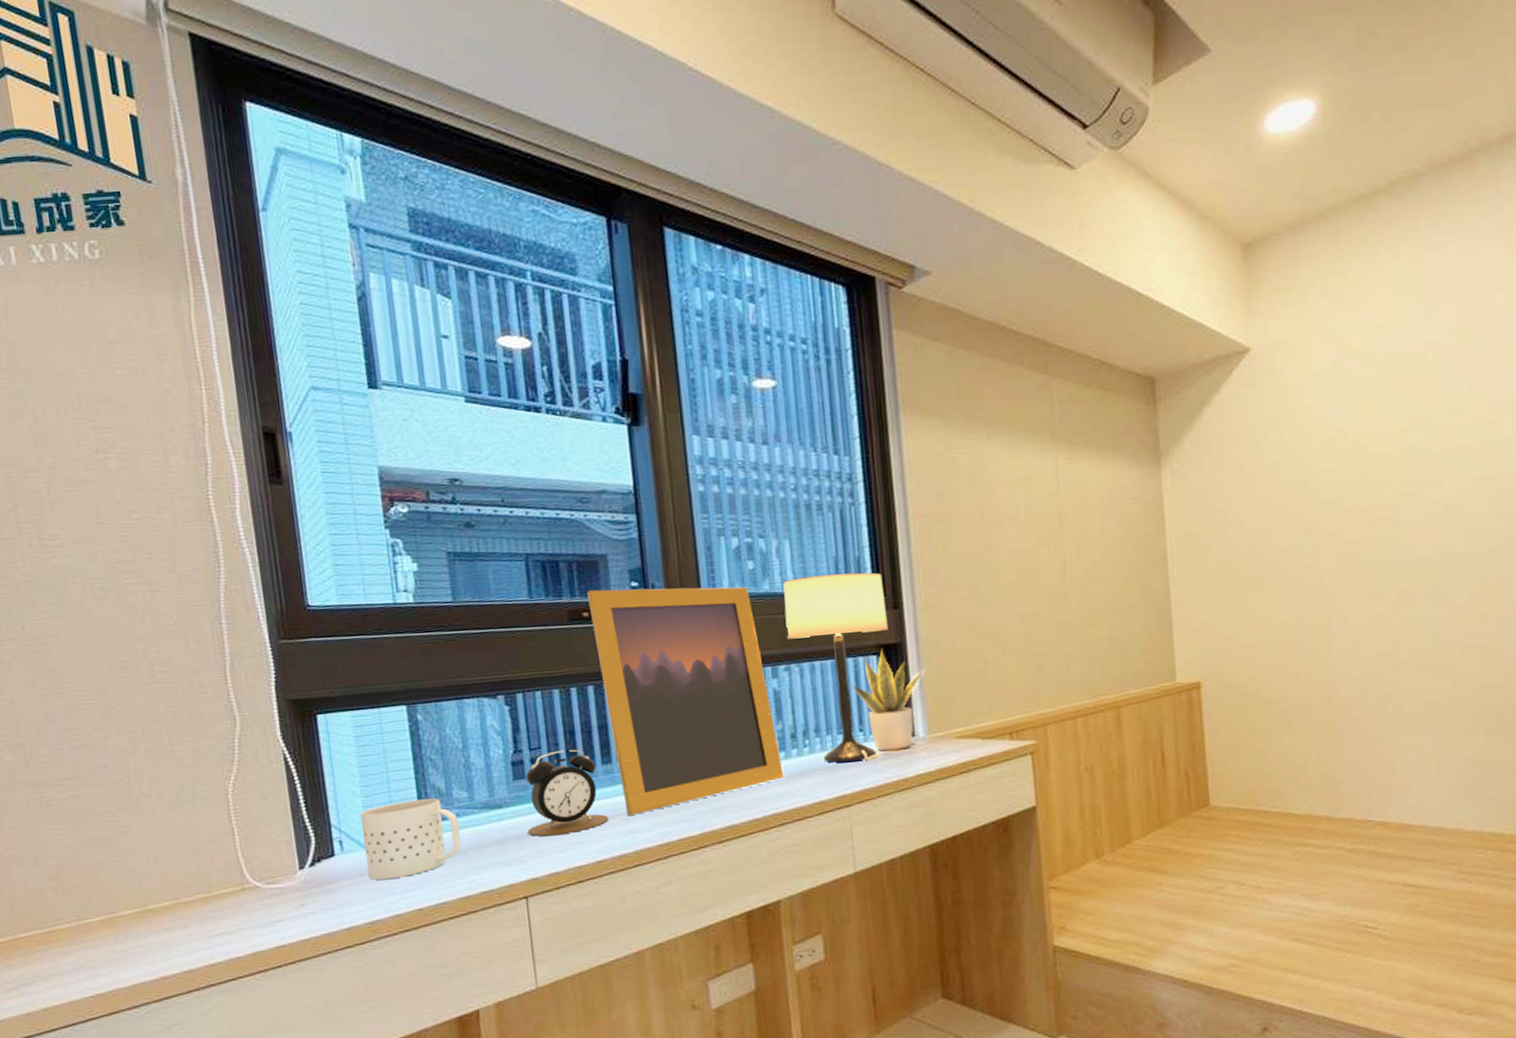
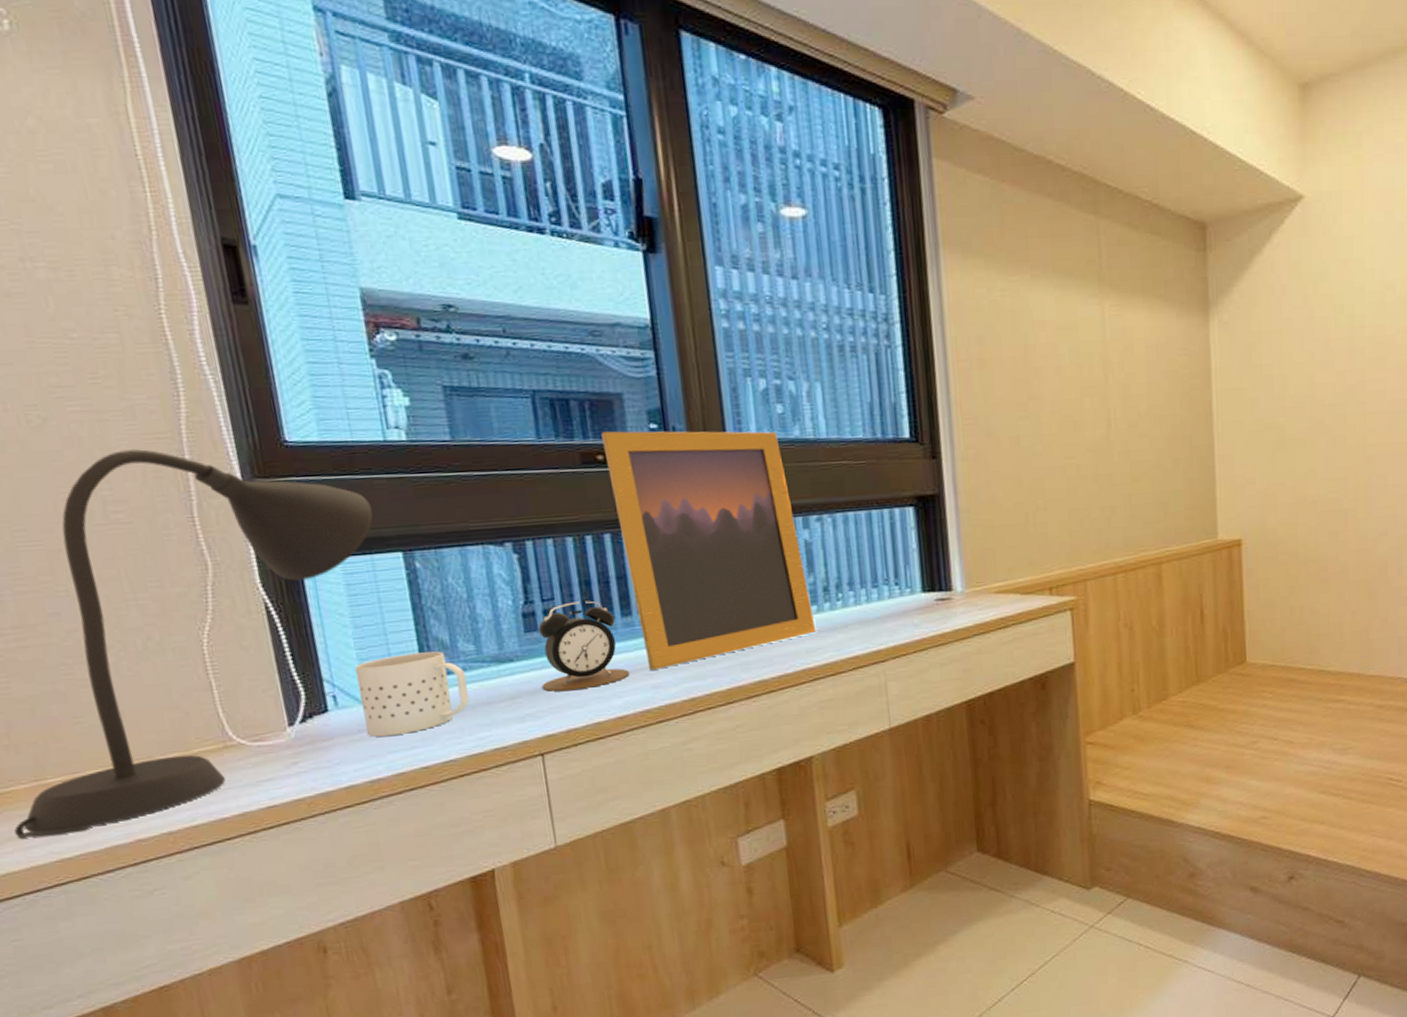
desk lamp: none [57,615,382,975] -> present [14,449,373,839]
table lamp: present [783,572,889,763] -> none [814,419,926,617]
potted plant: present [851,649,925,752] -> none [887,501,963,606]

